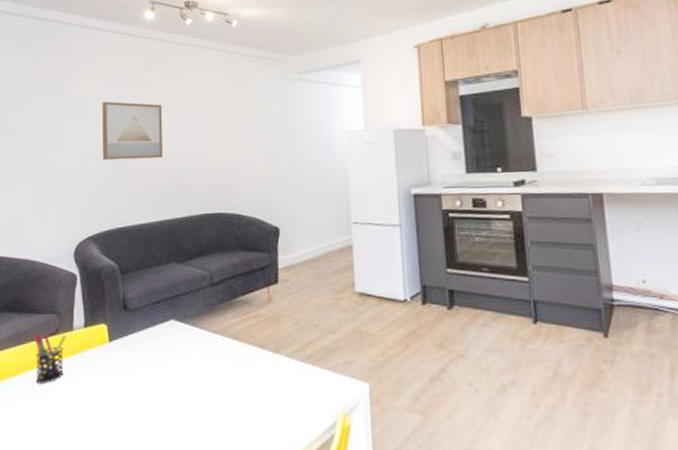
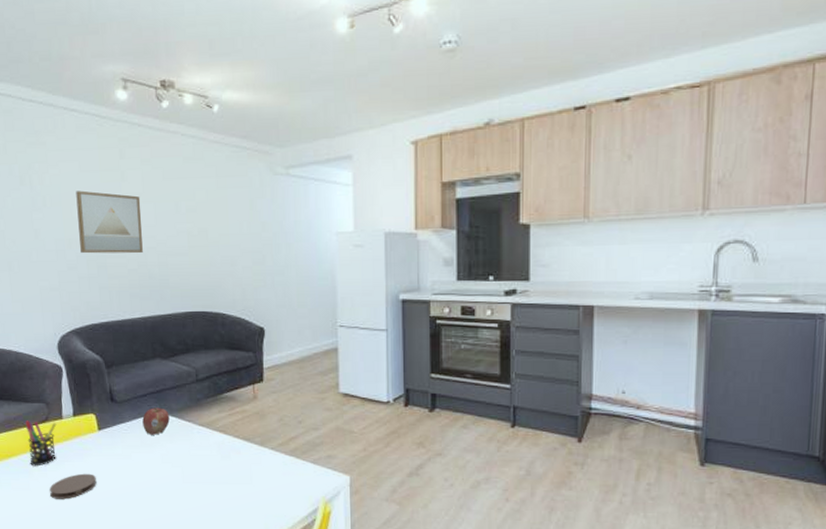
coaster: none [54,390,103,421] -> present [50,473,97,499]
fruit: none [155,315,183,345] -> present [142,407,170,435]

